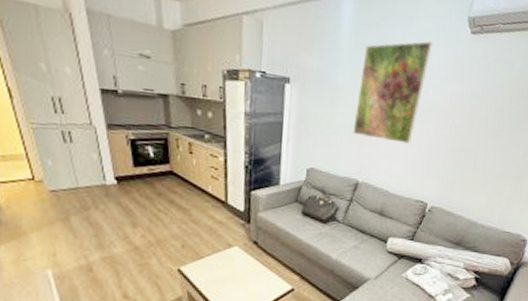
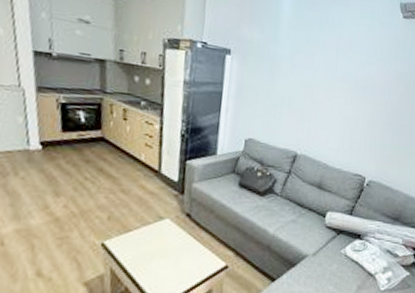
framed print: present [353,41,433,144] -> none [292,22,368,118]

